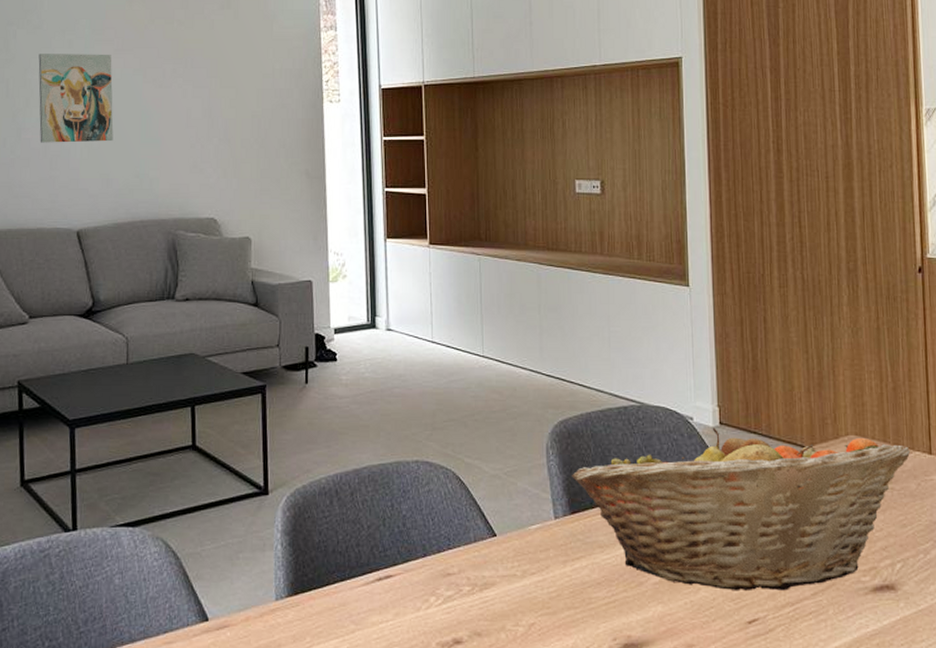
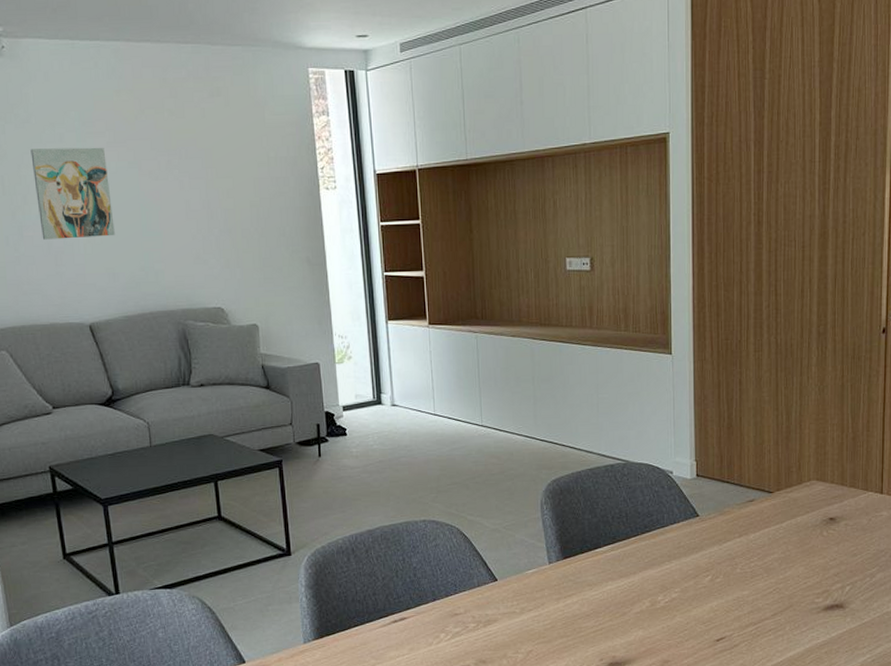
fruit basket: present [572,427,910,591] -> none [564,479,864,616]

